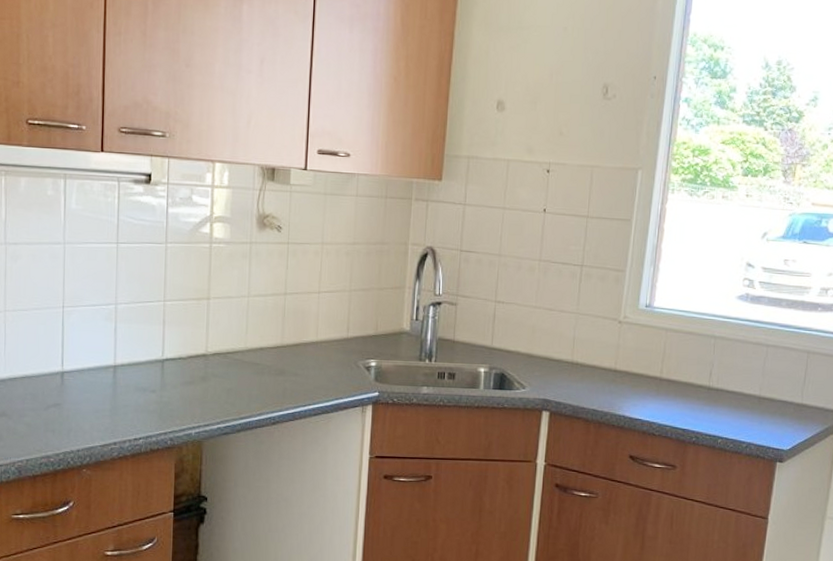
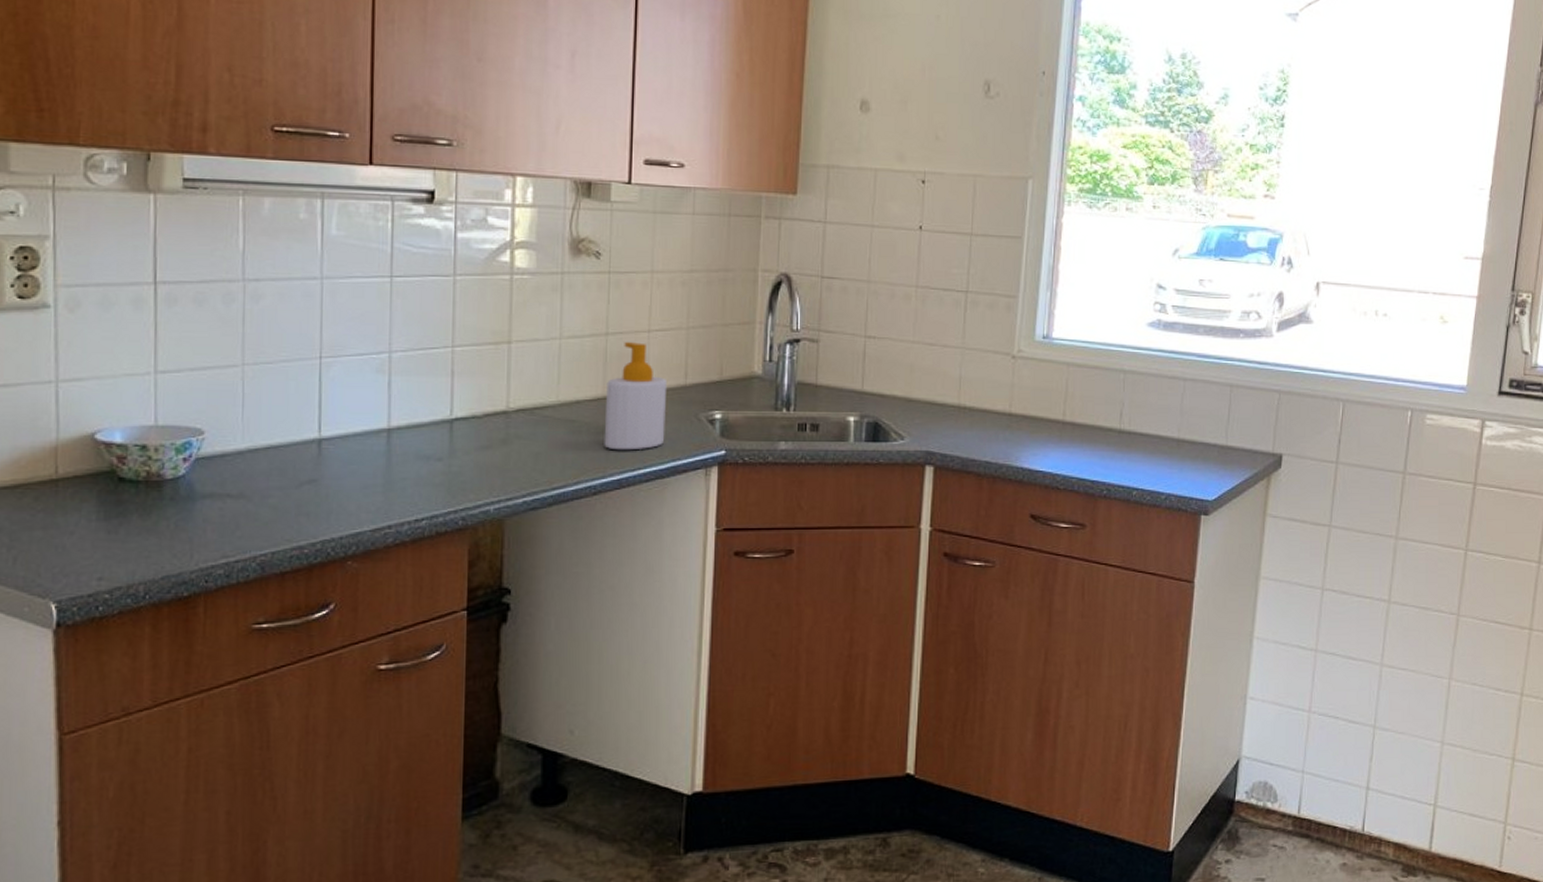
soap bottle: none [281,301,333,390] -> present [604,342,668,451]

